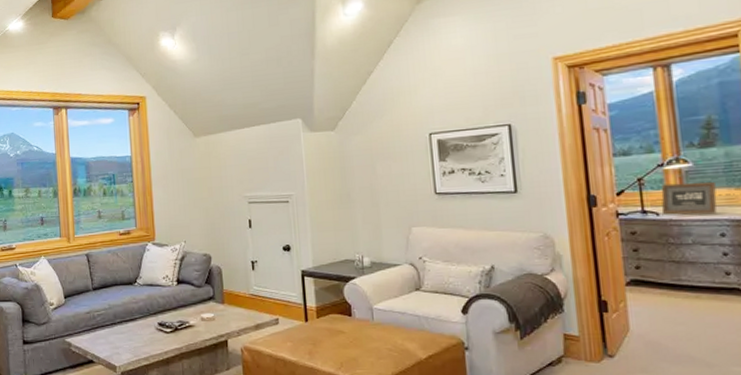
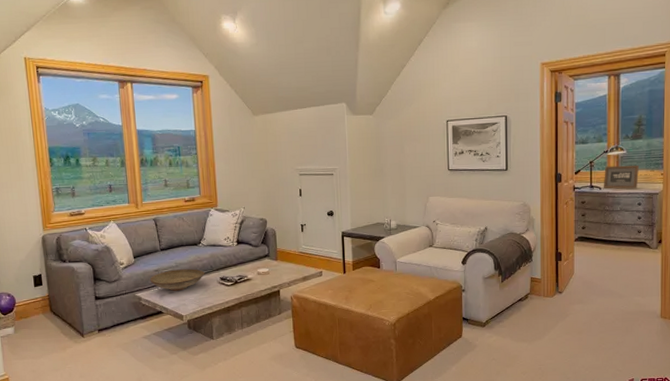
decorative bowl: none [81,311,141,337] -> present [150,269,205,291]

